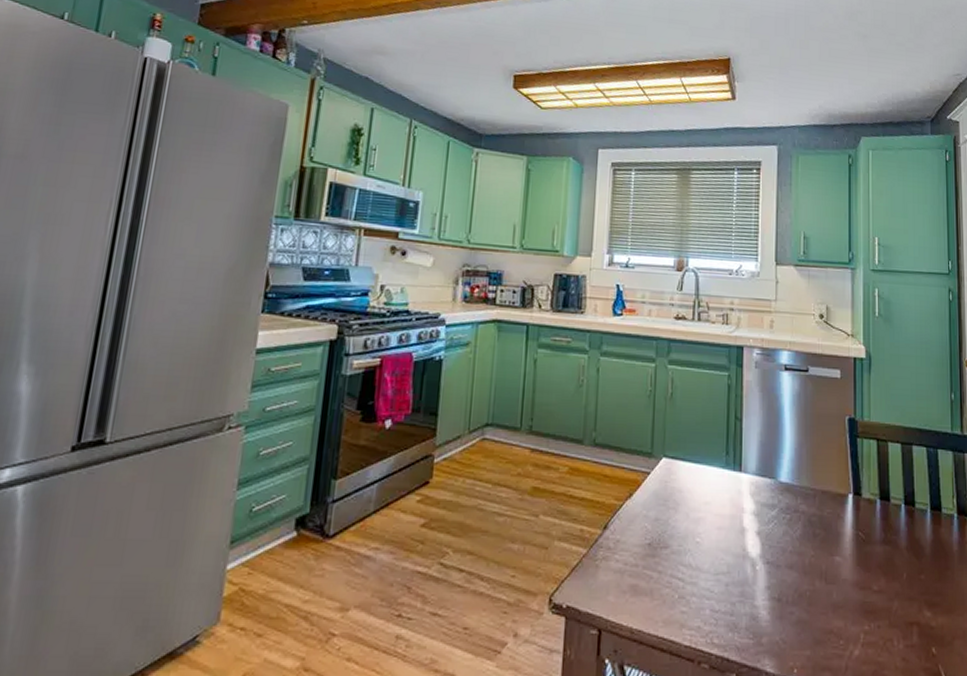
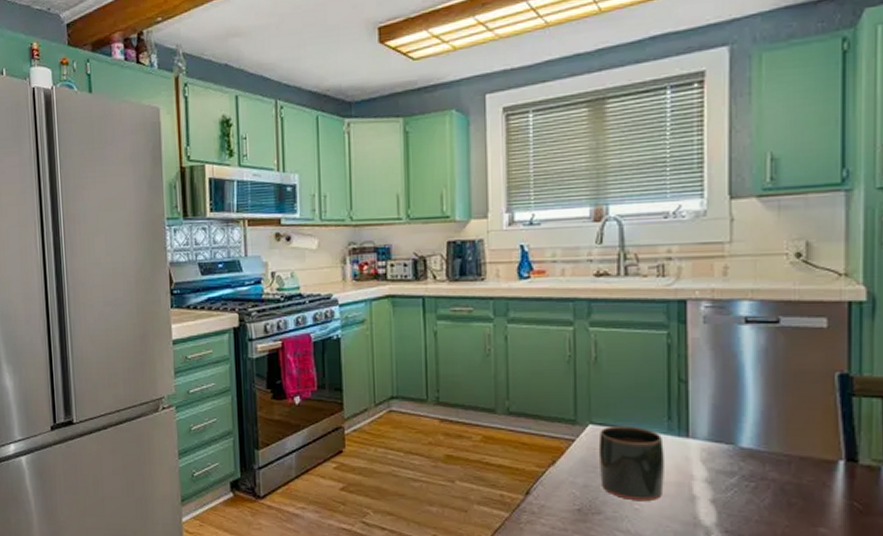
mug: none [668,460,723,533] -> present [598,426,666,501]

